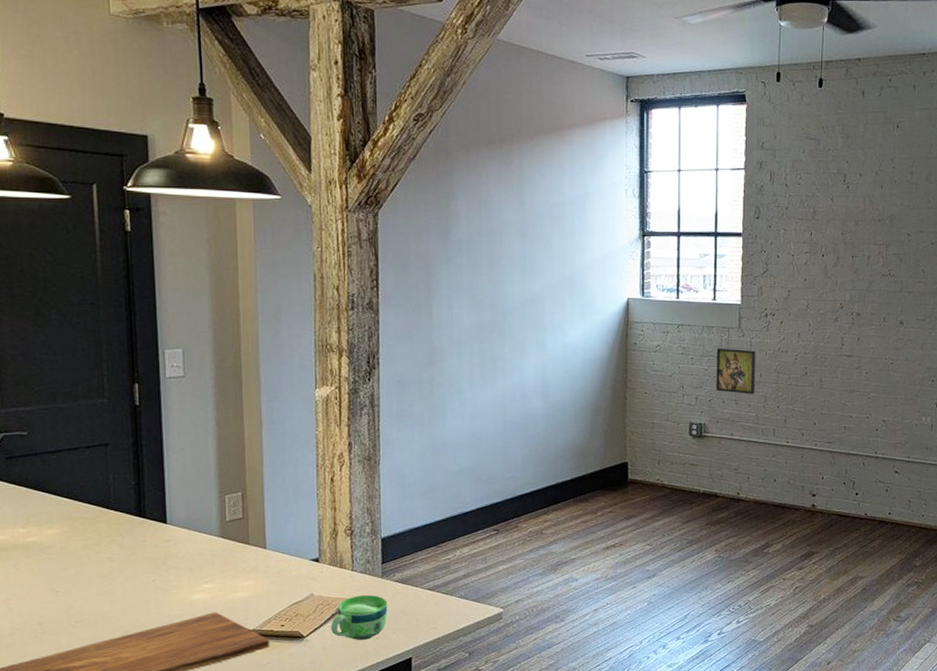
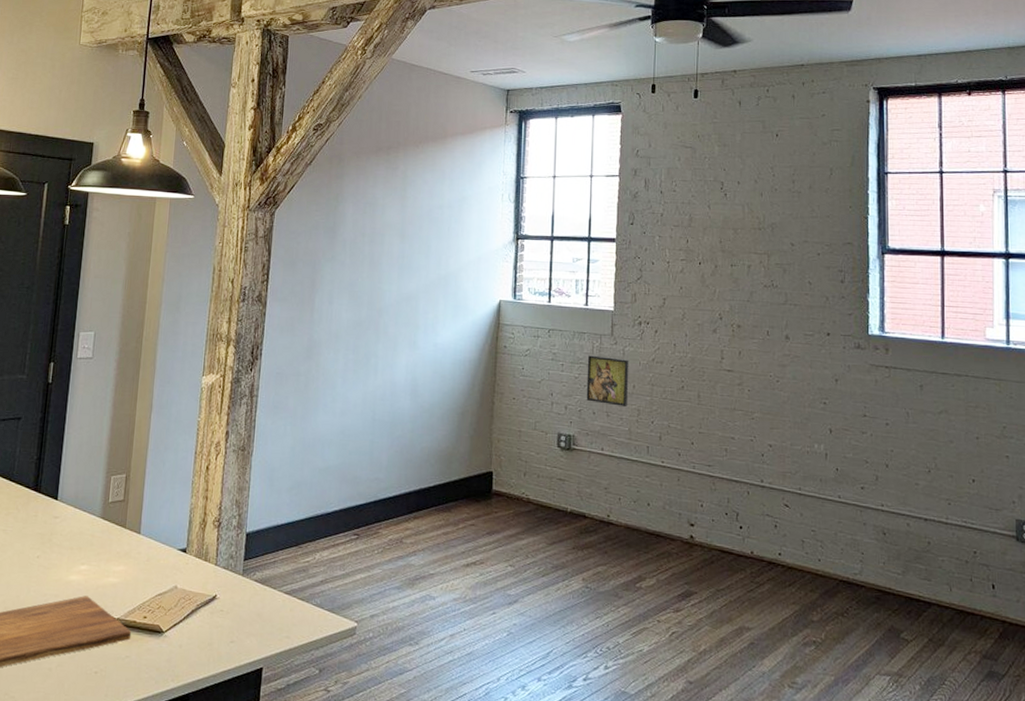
cup: present [331,595,388,640] -> none [189,592,245,642]

